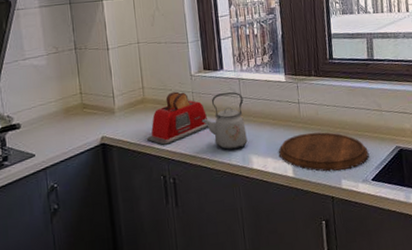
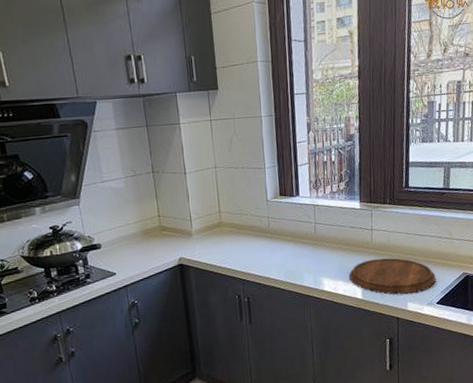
toaster: present [146,91,208,146] -> none [222,216,282,268]
kettle: present [201,92,248,150] -> none [276,218,320,272]

